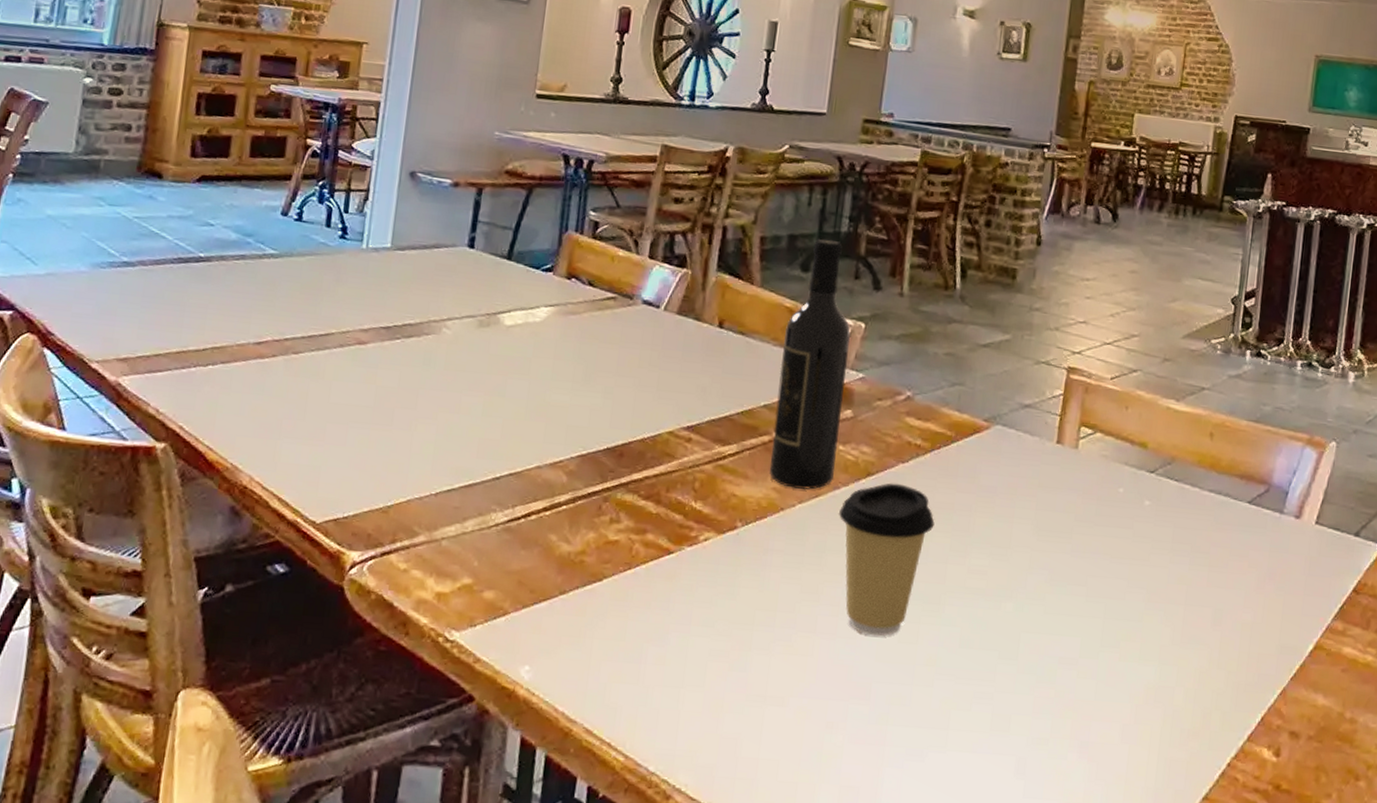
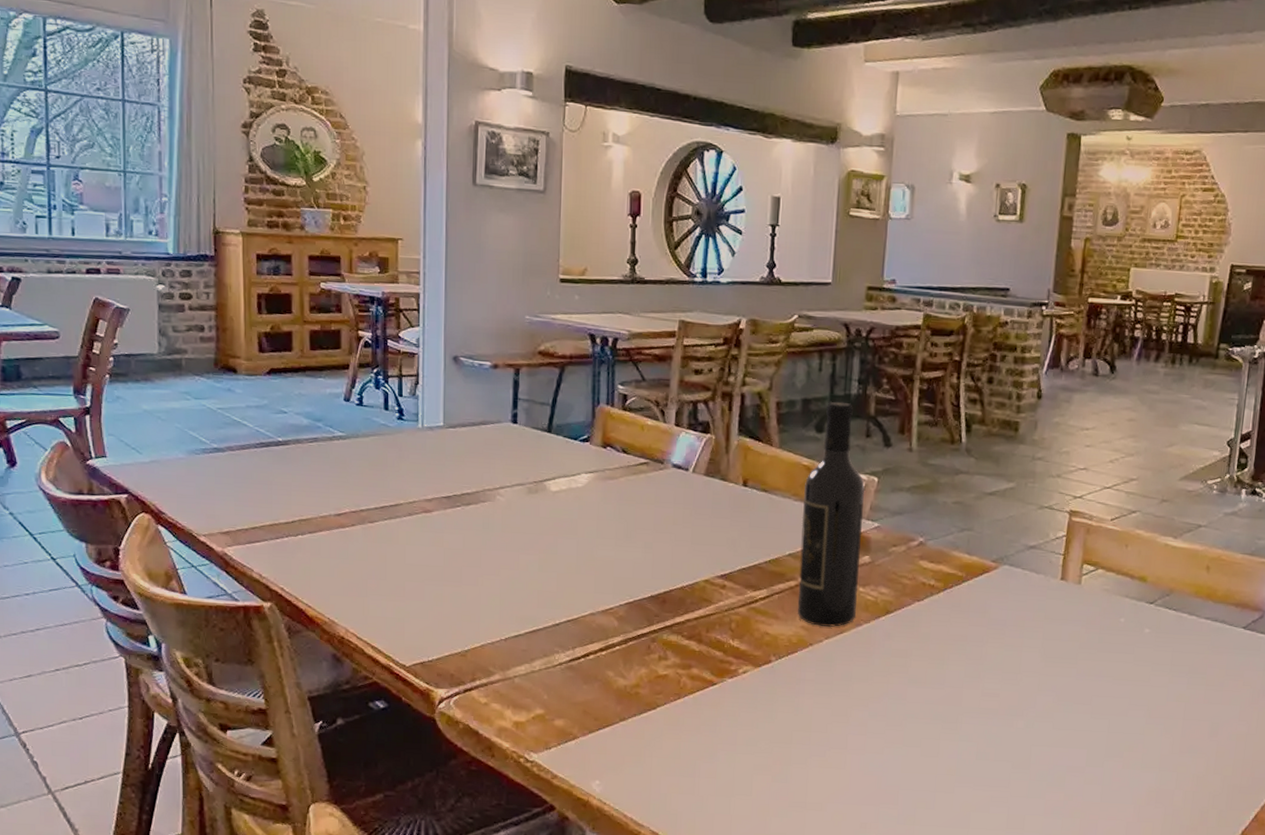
coffee cup: present [839,483,935,637] -> none [862,619,950,752]

